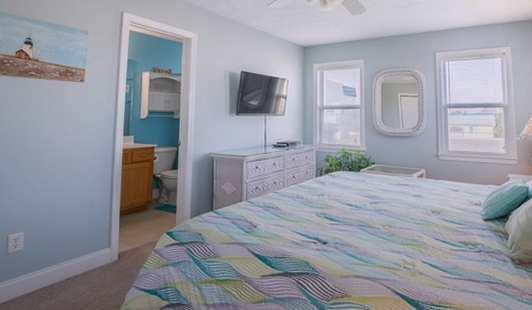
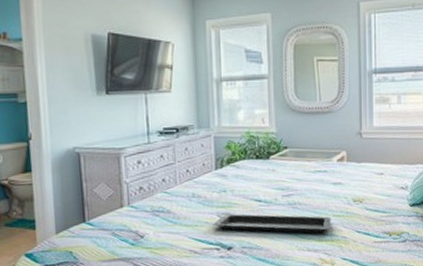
serving tray: none [312,214,412,238] -> present [213,213,331,234]

